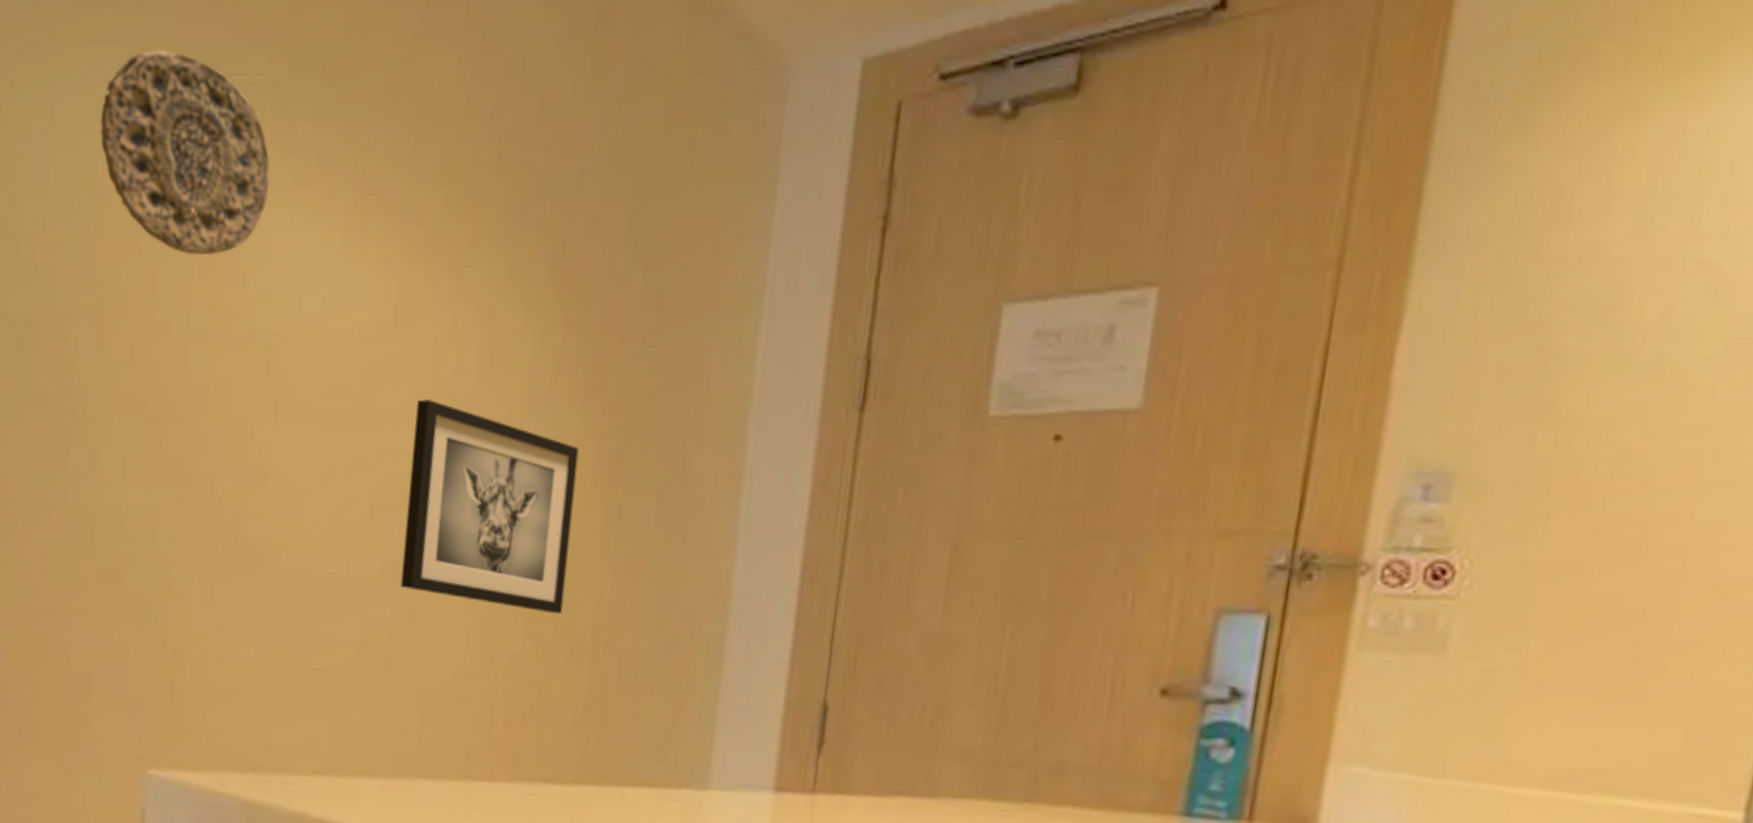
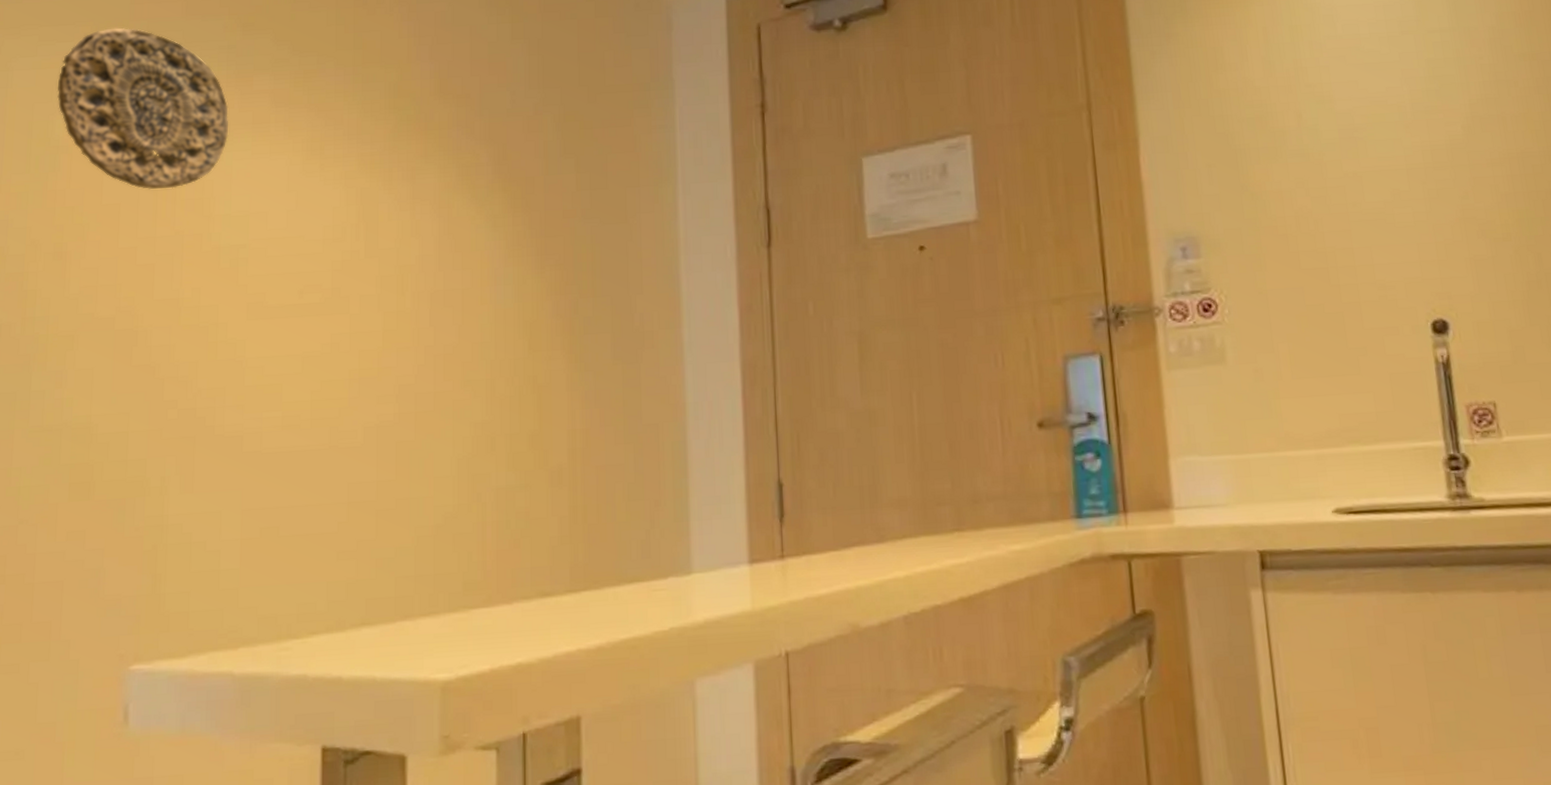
wall art: present [400,399,579,614] -> none [383,283,540,448]

